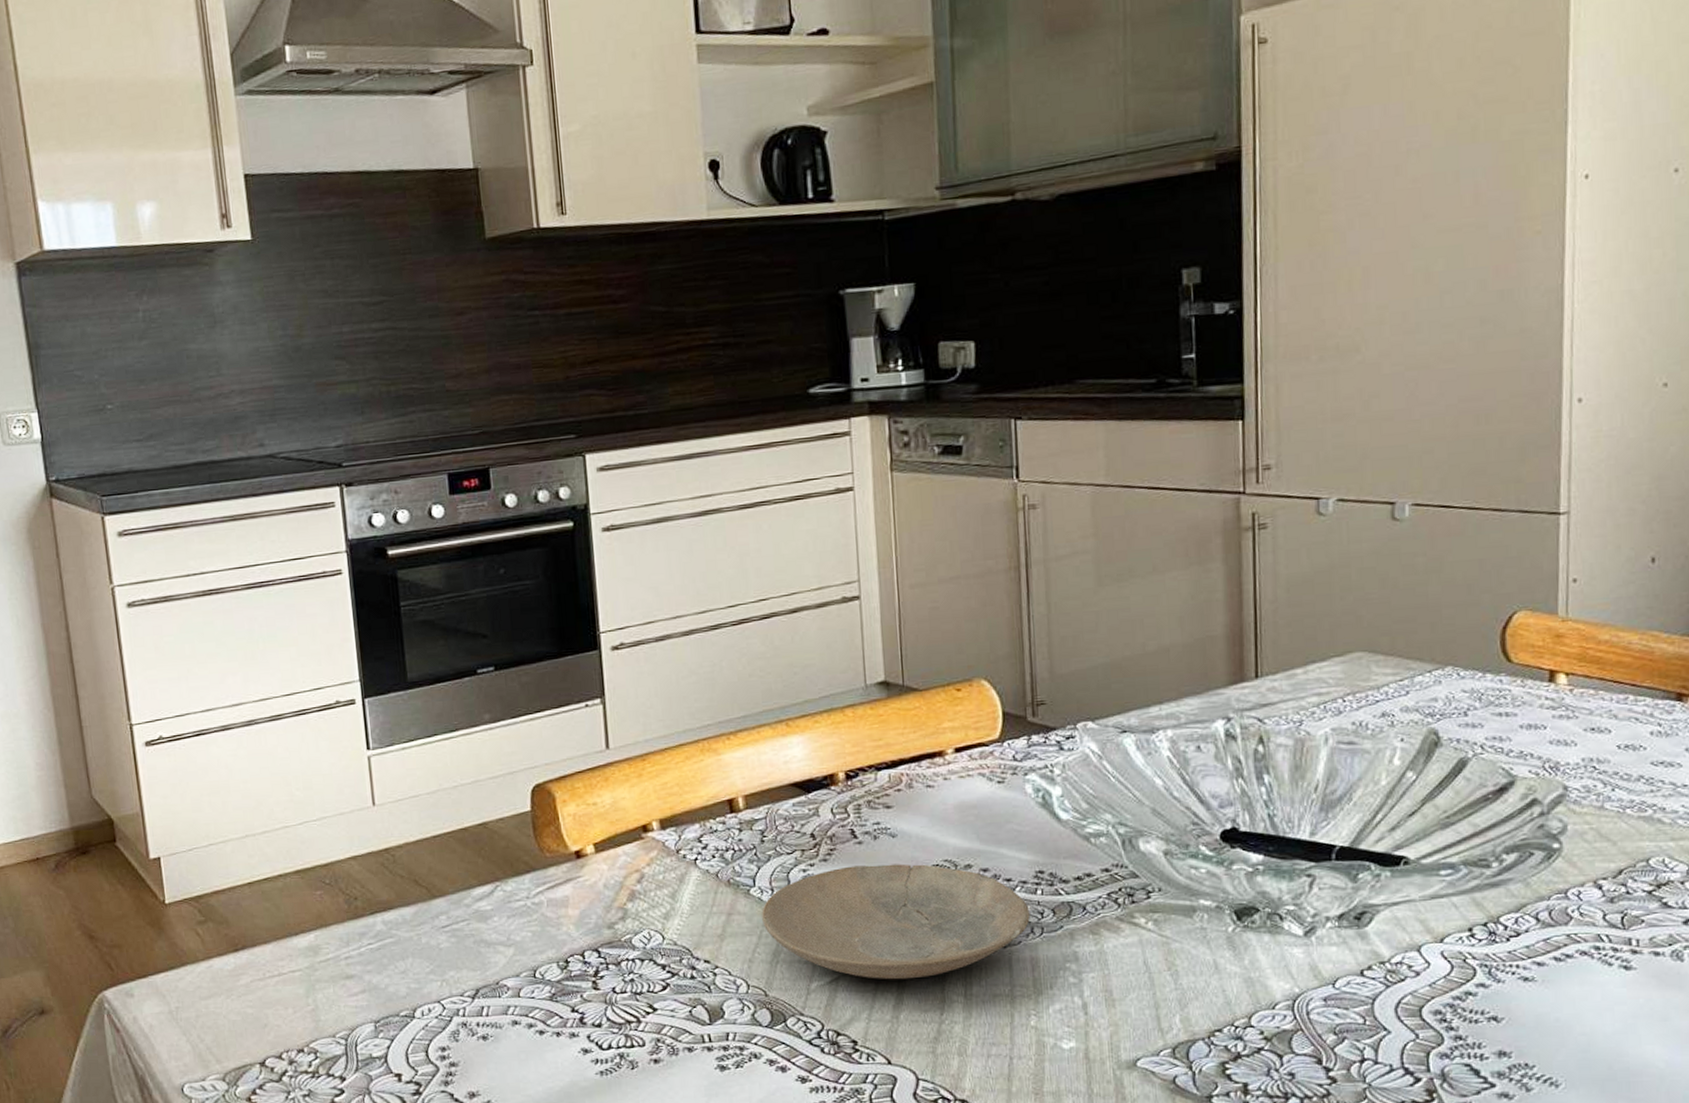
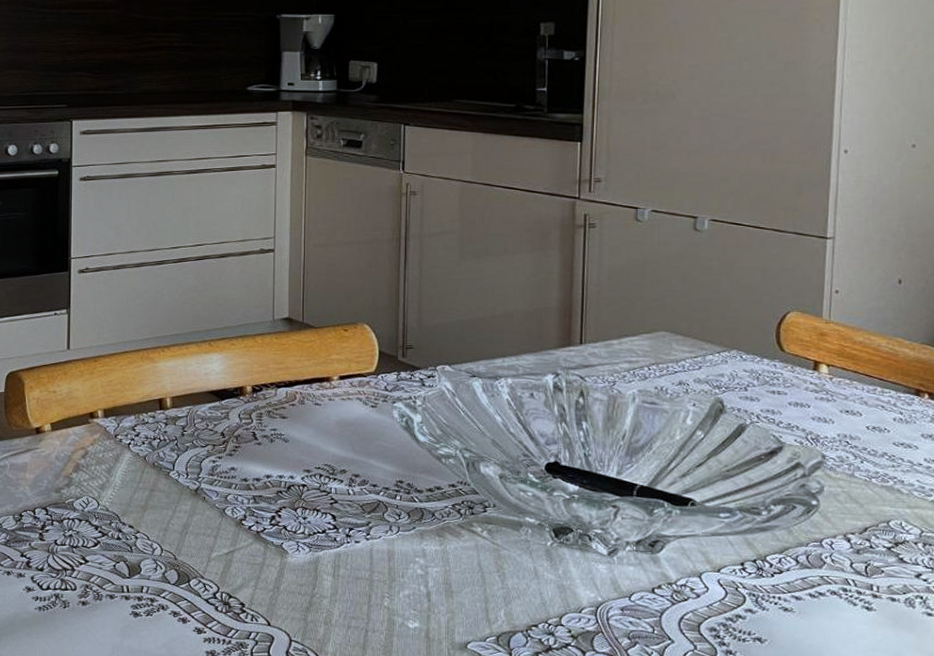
plate: present [762,863,1030,980] -> none [177,461,390,558]

